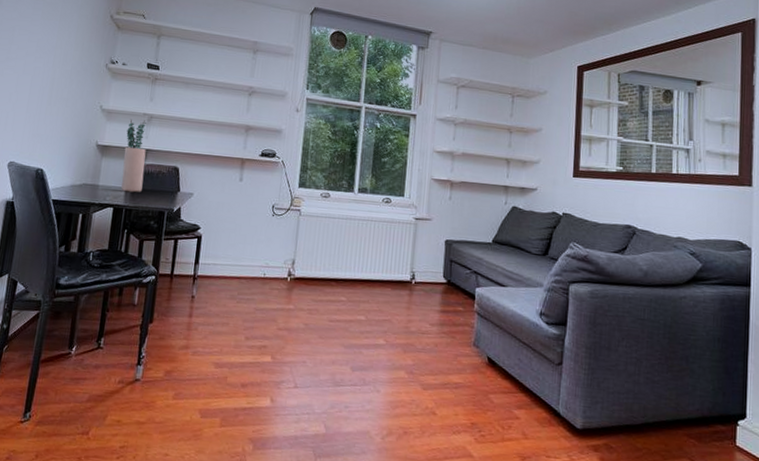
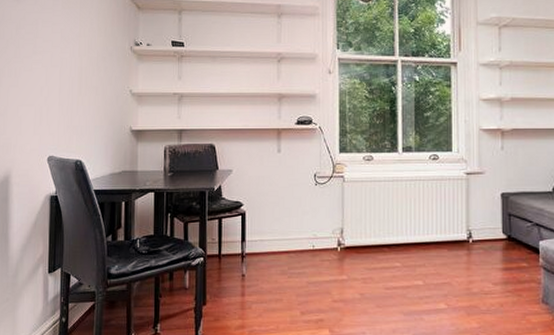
vase: present [121,119,146,193] -> none [158,100,181,175]

